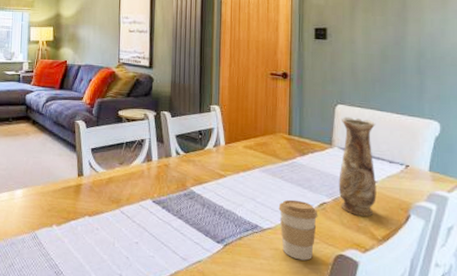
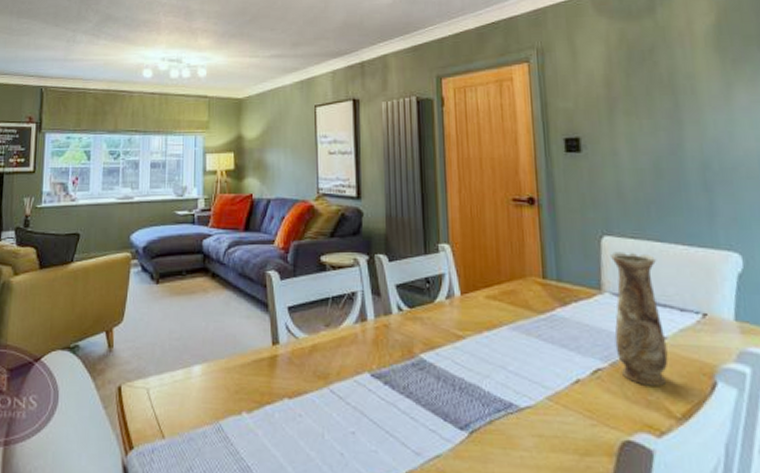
coffee cup: present [278,199,318,261] -> none [538,366,592,451]

